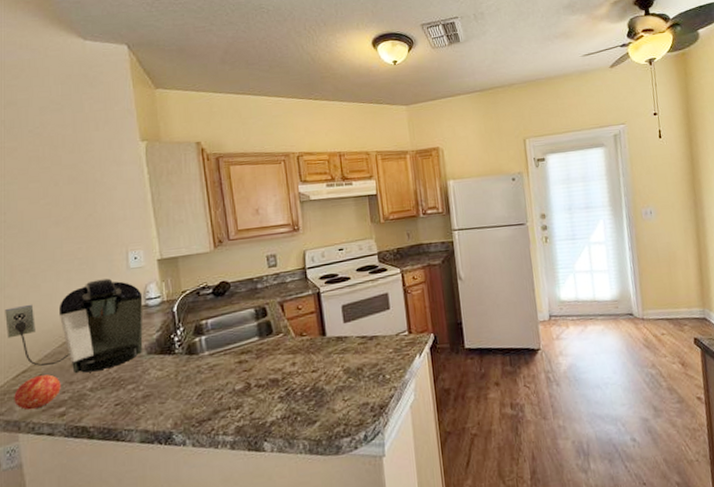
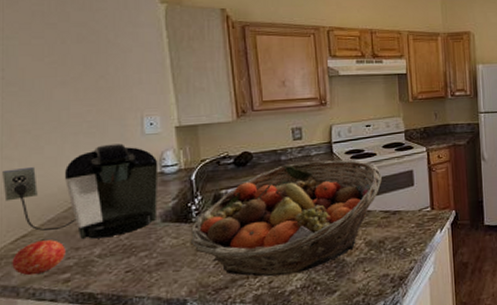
fruit basket: none [174,285,357,408] -> present [190,159,382,277]

